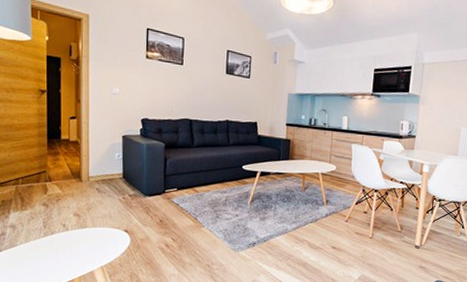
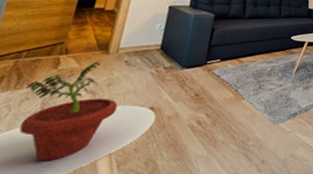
potted plant: none [29,187,99,268] -> present [19,60,118,161]

